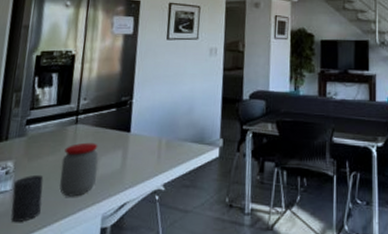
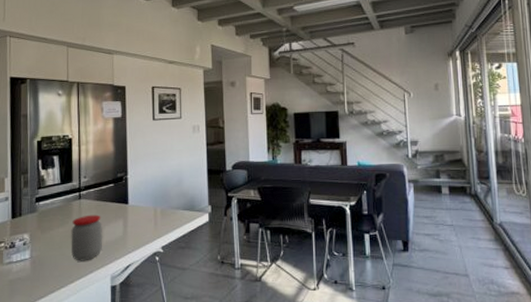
cup: present [10,174,44,222] -> none [31,244,58,284]

